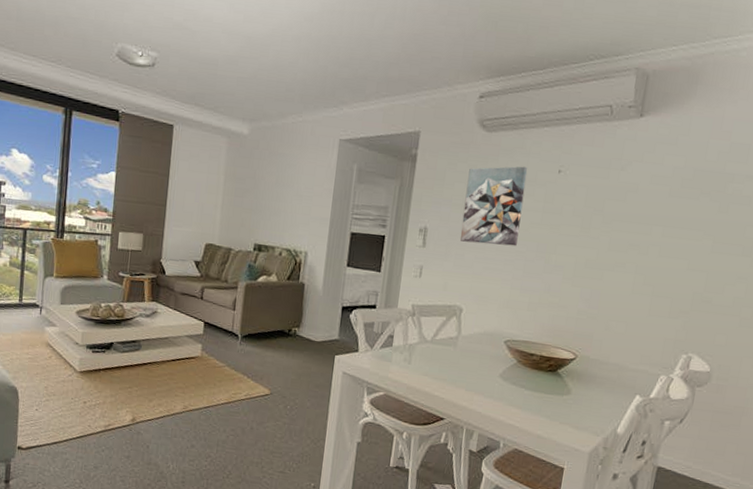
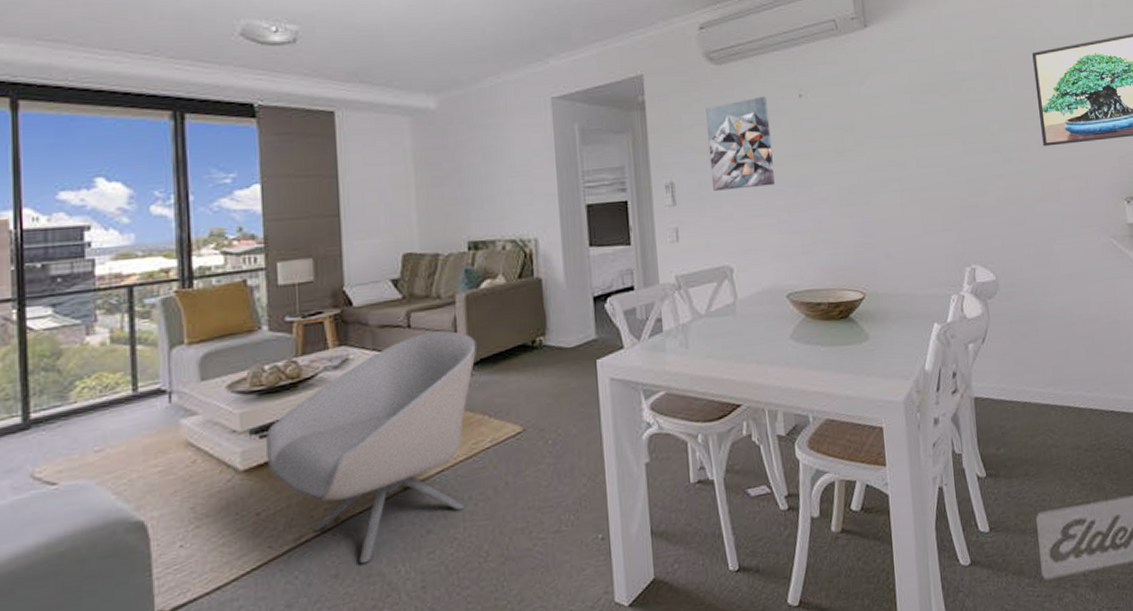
armchair: none [95,305,248,455] -> present [266,330,478,564]

